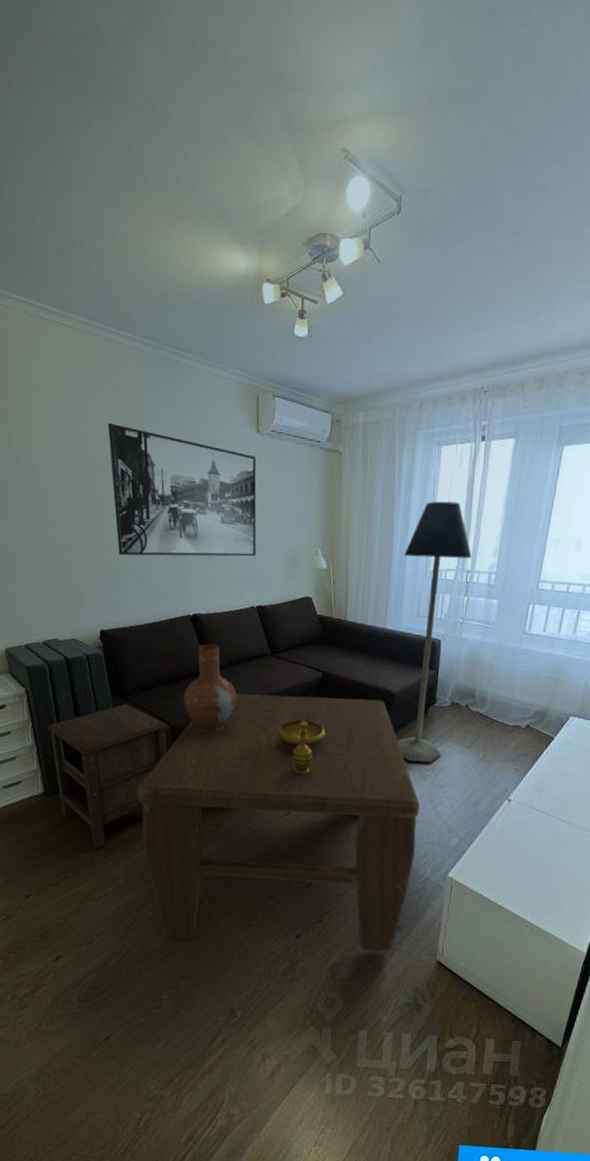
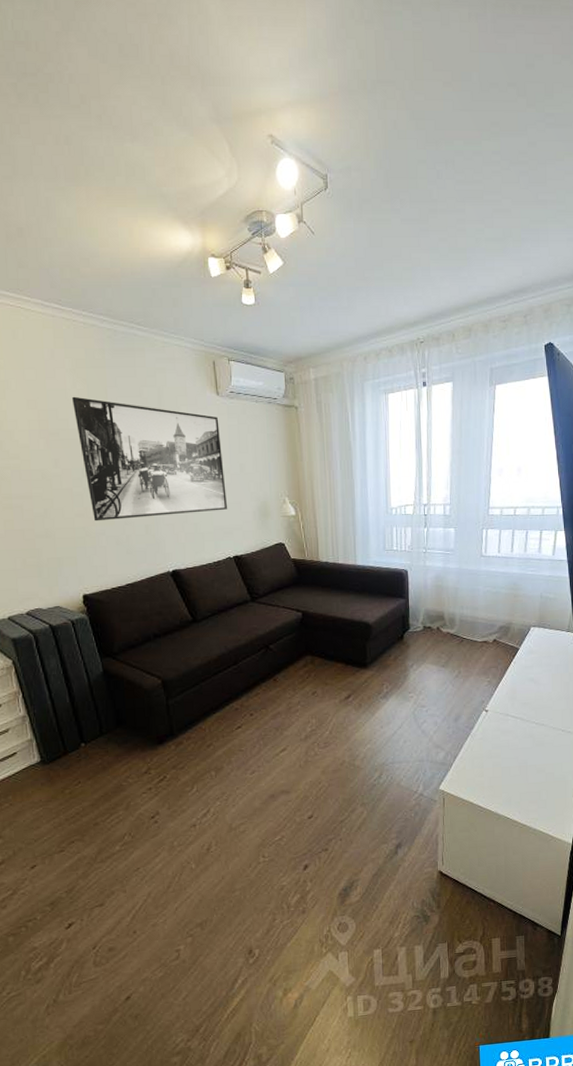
nightstand: present [47,704,169,849] -> none [38,663,161,810]
coffee table: present [137,693,420,952] -> none [135,632,407,887]
vase: present [183,643,237,734] -> none [171,596,223,683]
decorative bowl: present [277,719,326,775] -> none [265,658,311,711]
floor lamp: present [397,501,472,763] -> none [365,443,427,686]

